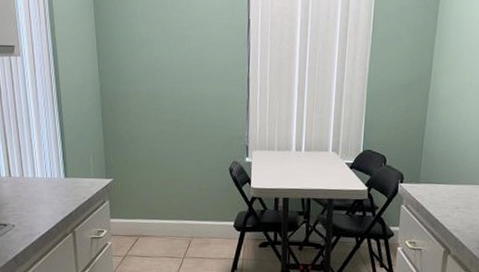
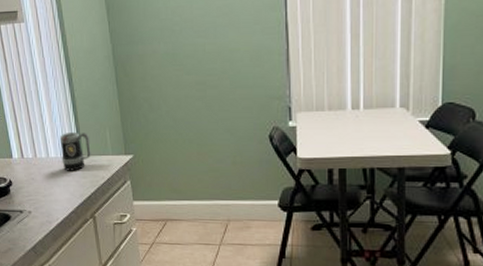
mug: none [46,156,75,191] -> present [59,131,91,171]

